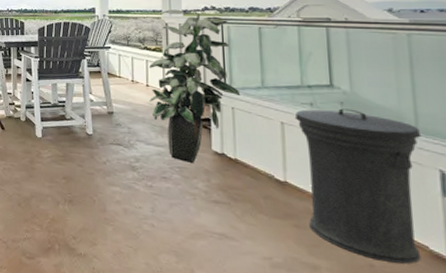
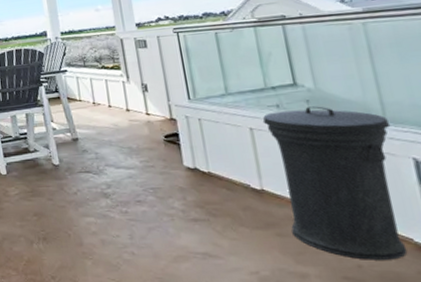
indoor plant: present [149,9,241,164] -> none [109,23,206,183]

